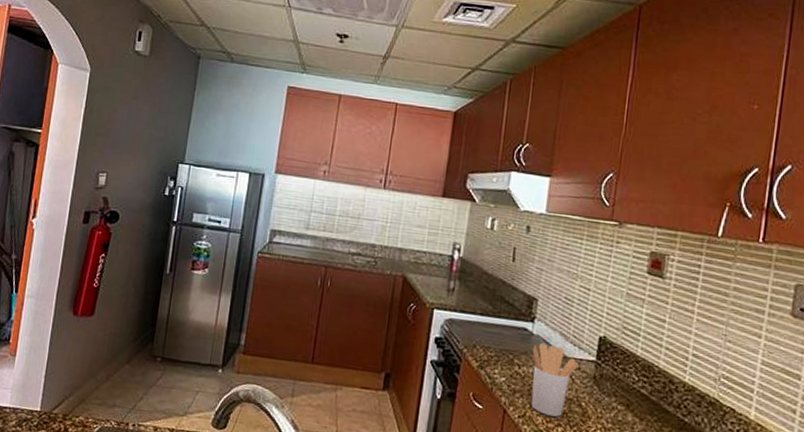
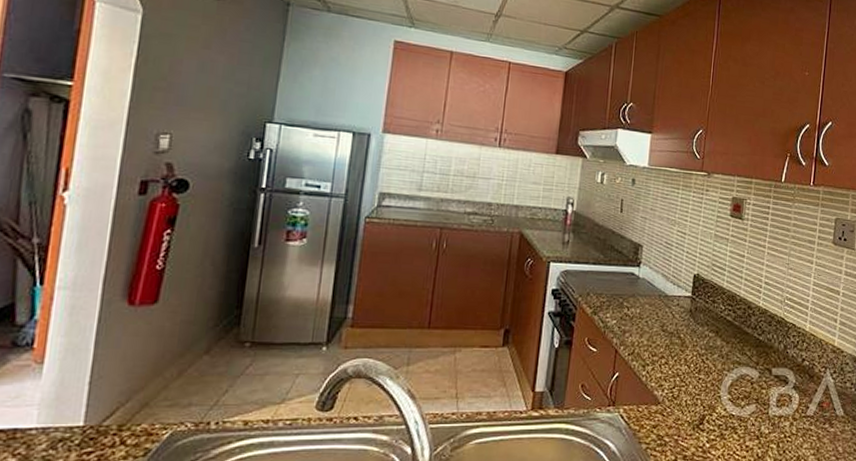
utensil holder: present [530,343,578,417] -> none [638,285,677,350]

